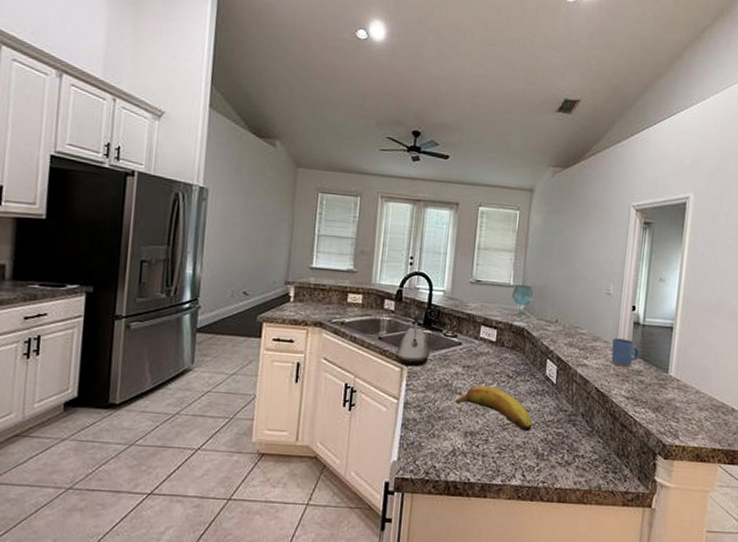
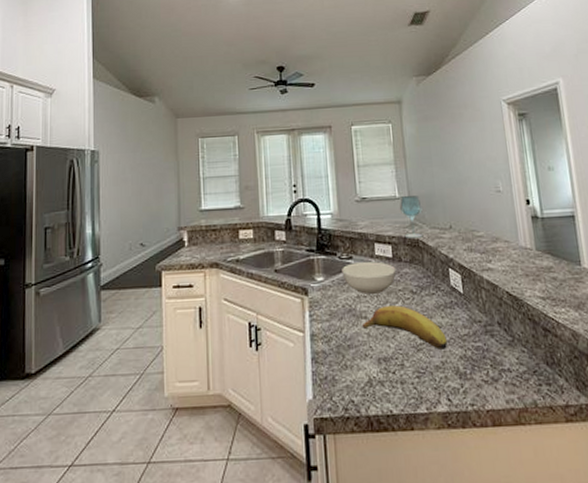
kettle: present [396,310,431,367] -> none [294,237,329,296]
bowl: none [445,341,498,374] -> present [342,261,396,295]
mug: present [611,338,640,367] -> none [513,235,546,266]

